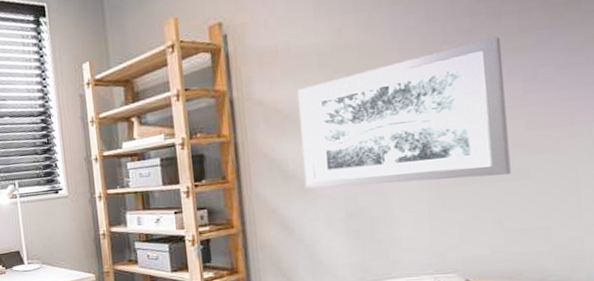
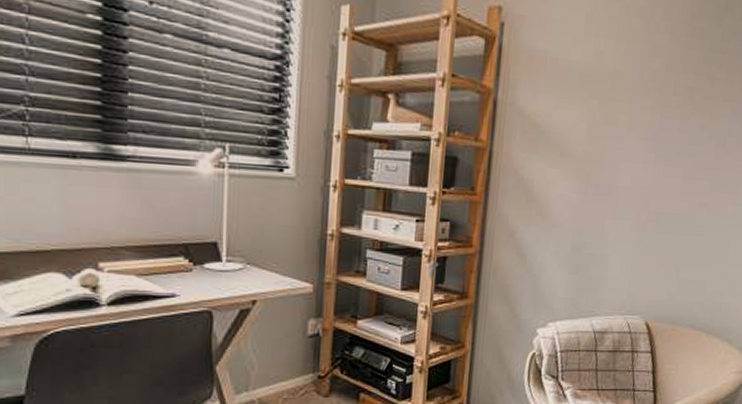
wall art: present [298,37,511,189] -> none [544,99,711,230]

